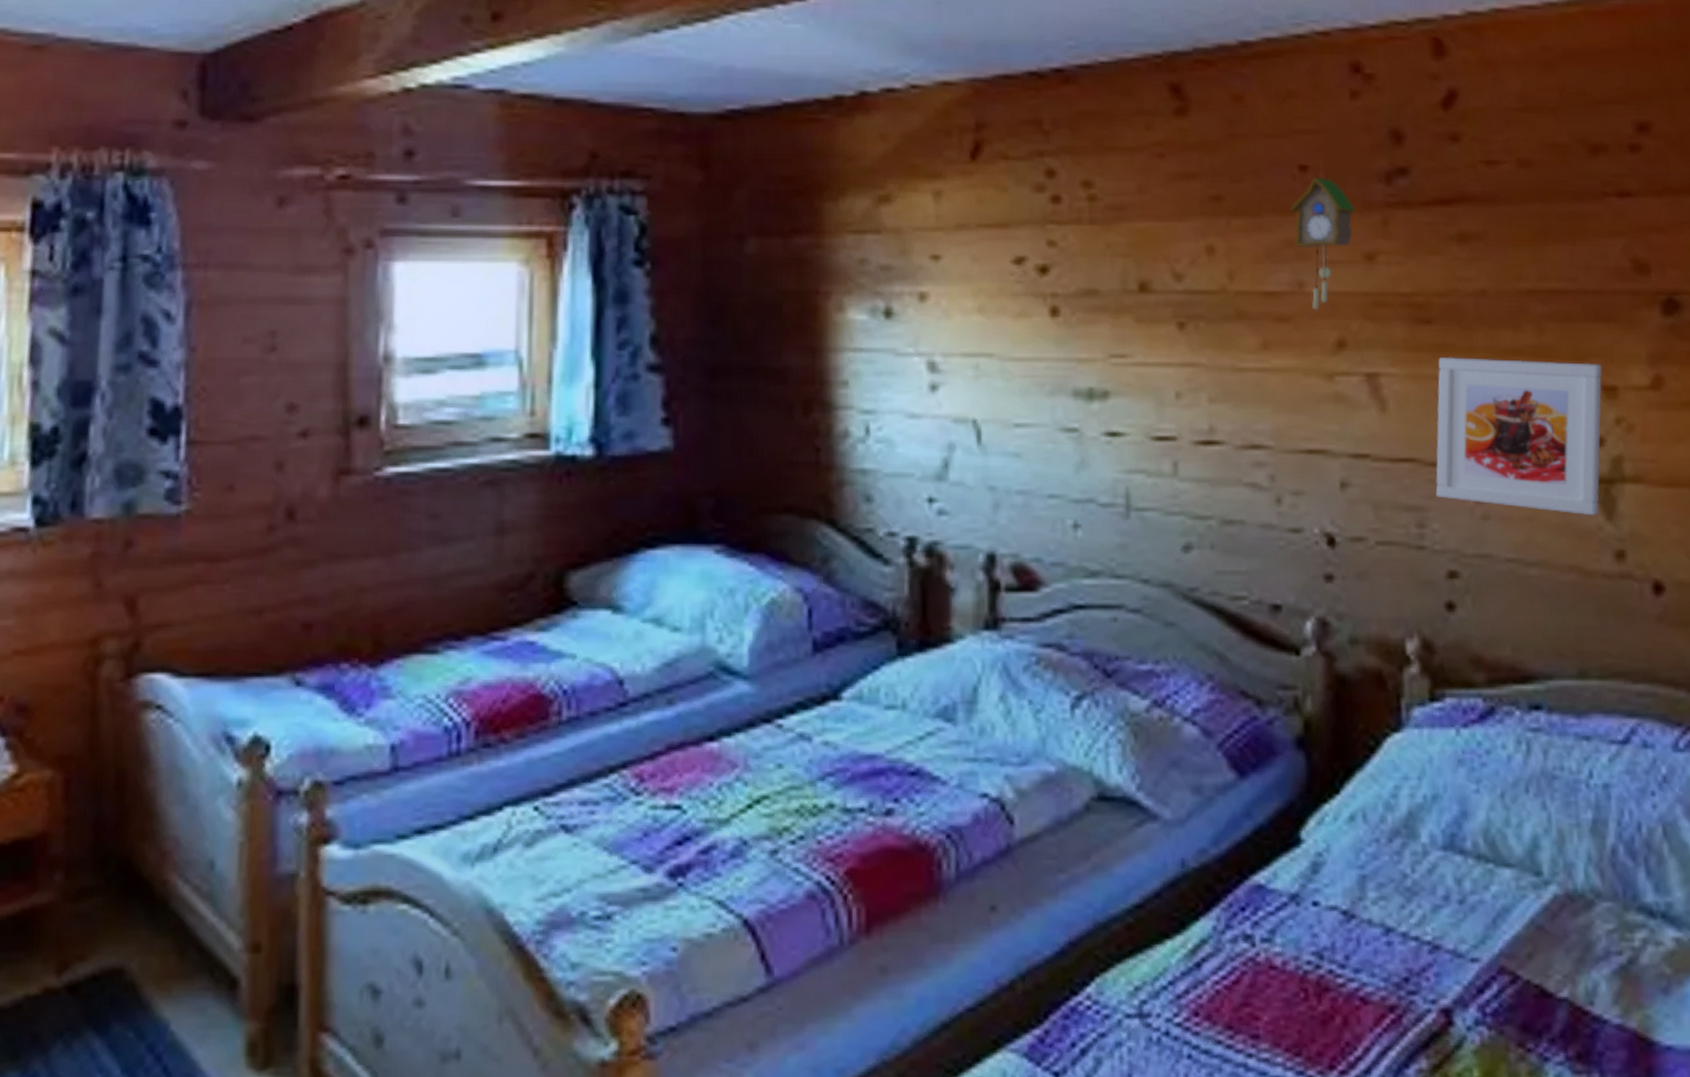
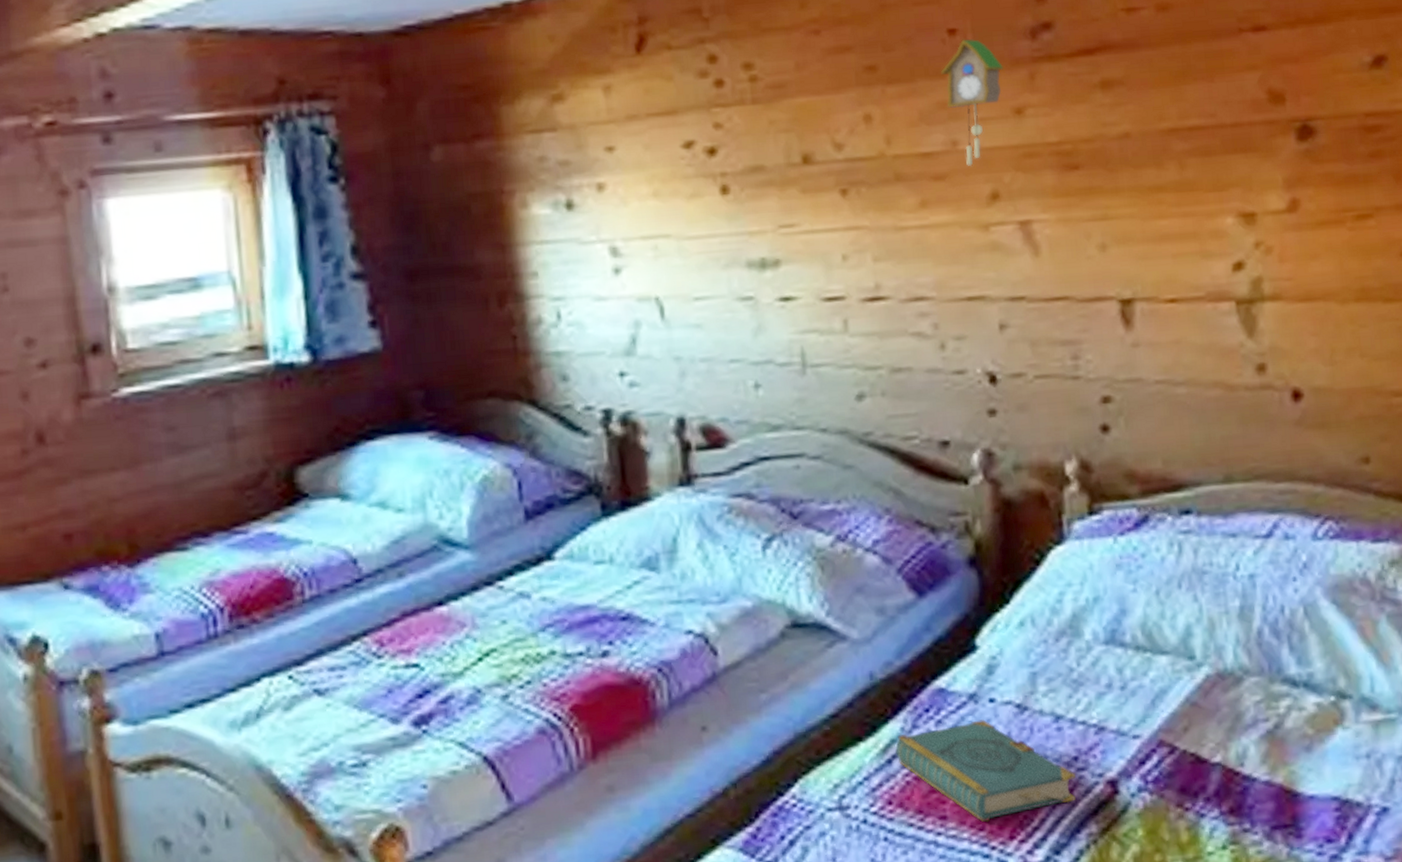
book: none [1205,925,1406,1047] -> present [895,719,1076,823]
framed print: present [1435,356,1602,516] -> none [1086,192,1242,335]

